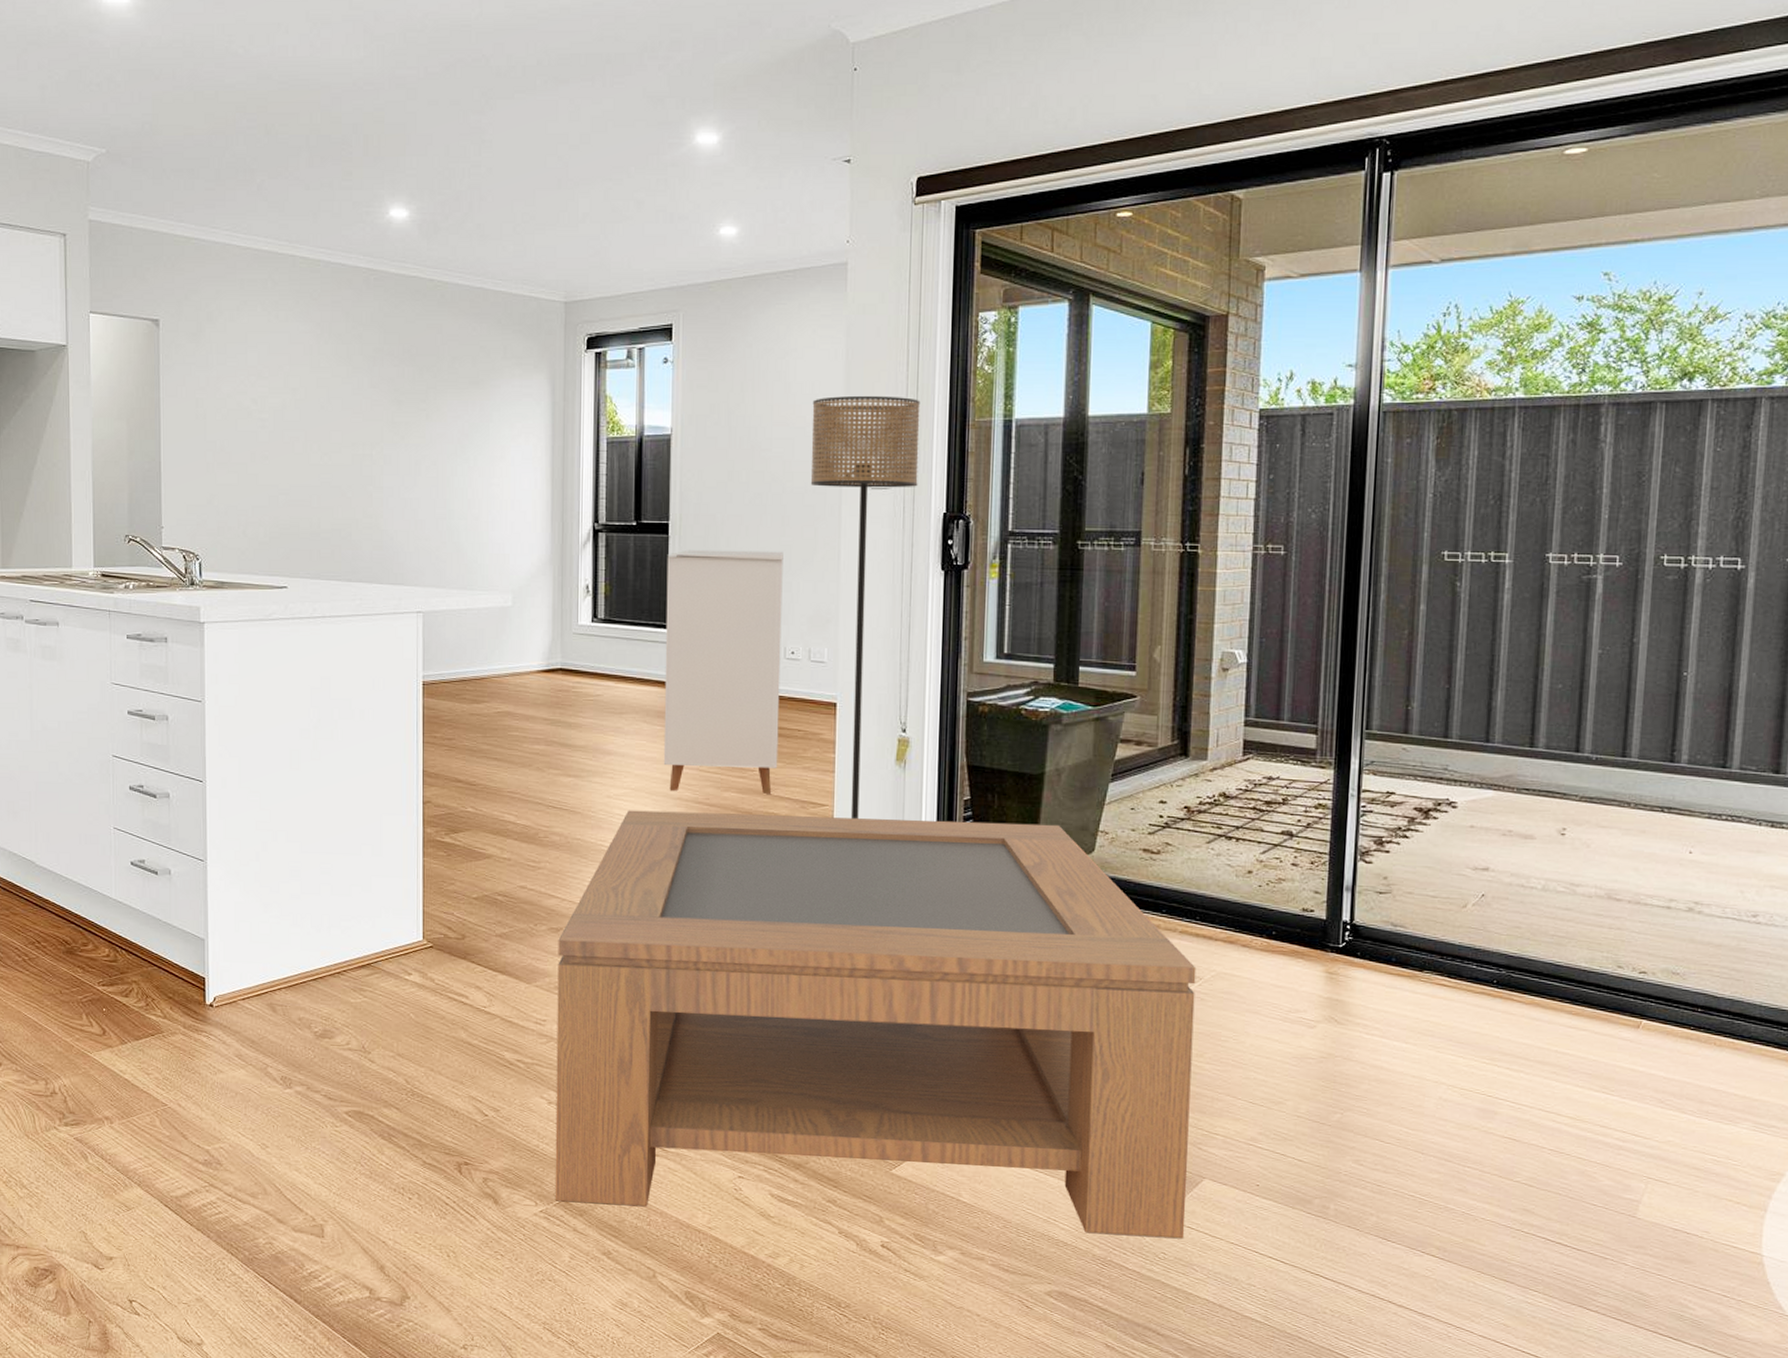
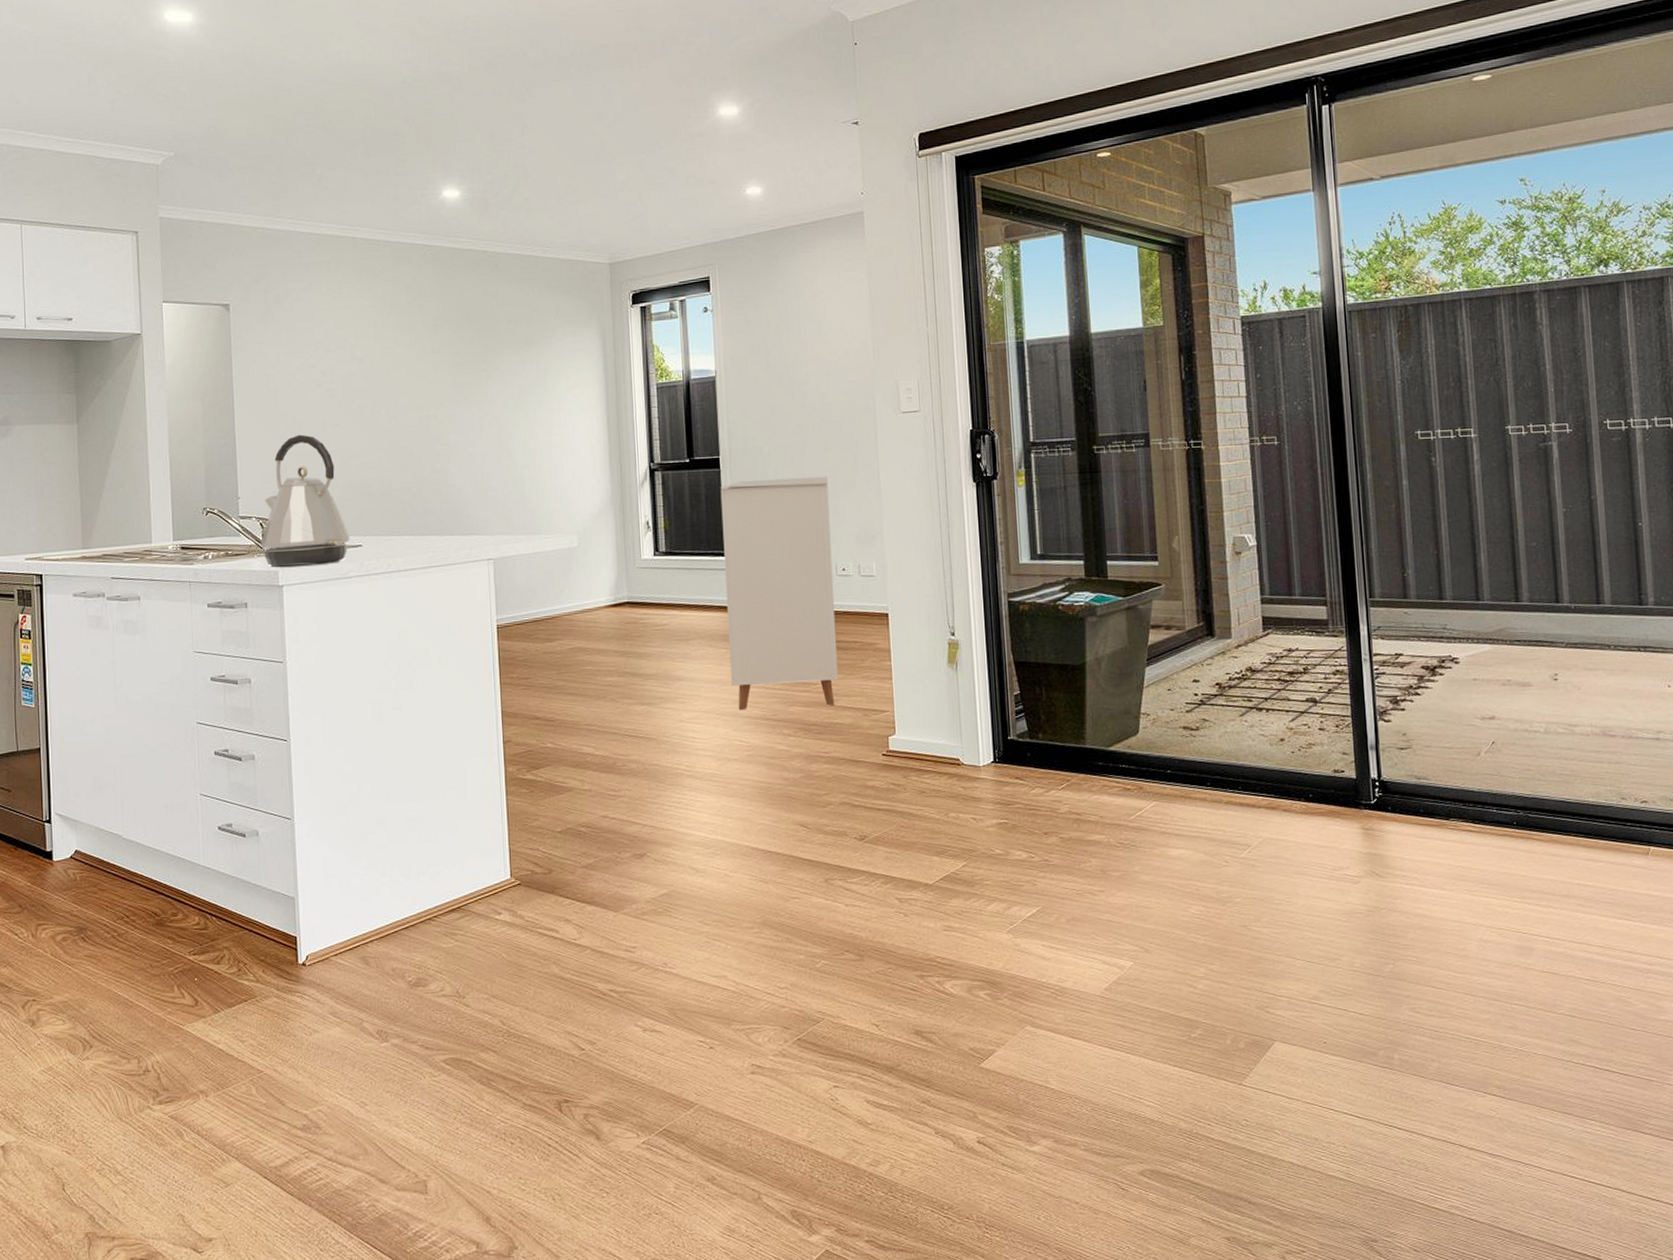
kettle: none [183,465,275,605] -> present [261,434,350,568]
coffee table: present [555,810,1197,1239] -> none [642,710,1263,1131]
floor lamp: present [810,395,921,820] -> none [842,327,945,723]

